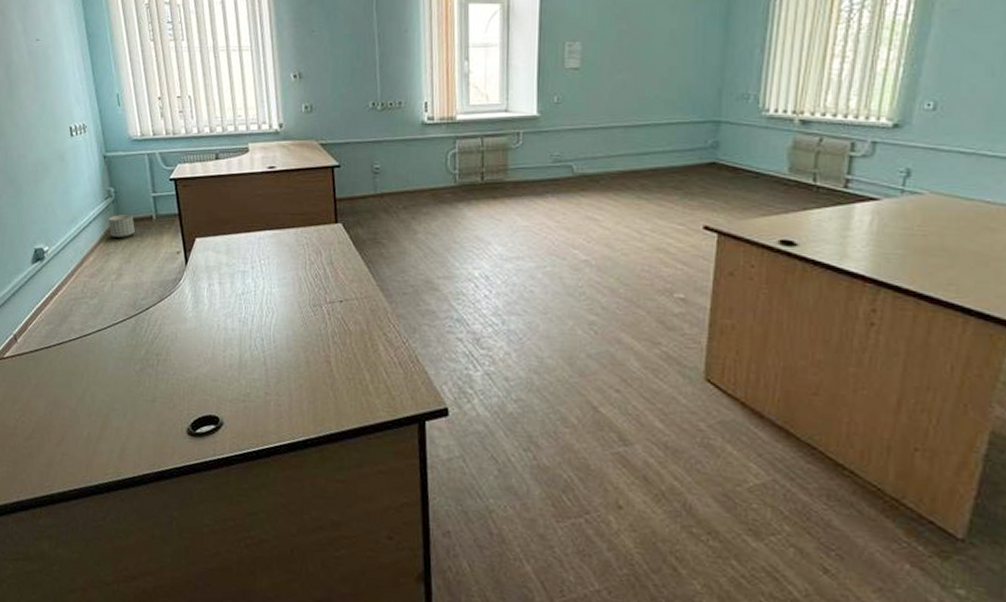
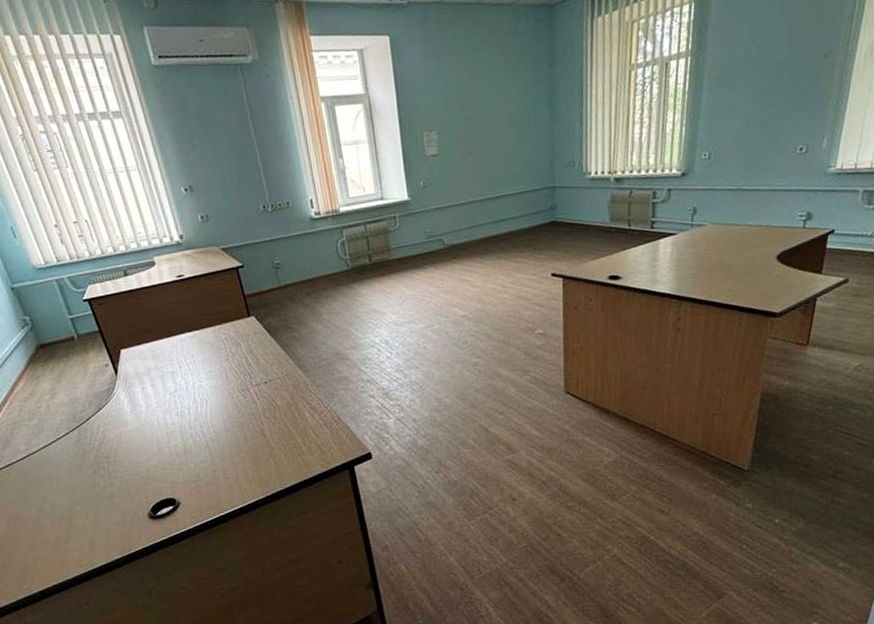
planter: present [108,214,135,239] -> none [29,338,59,362]

